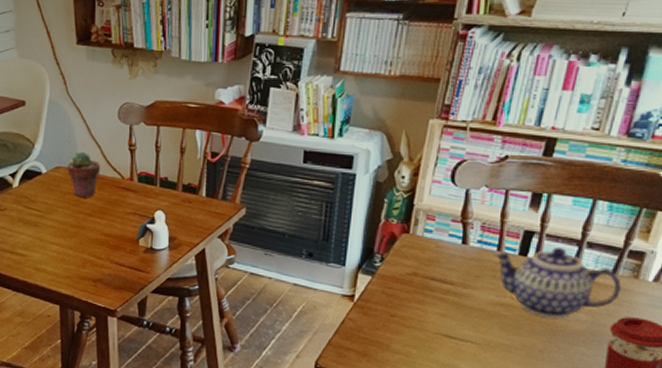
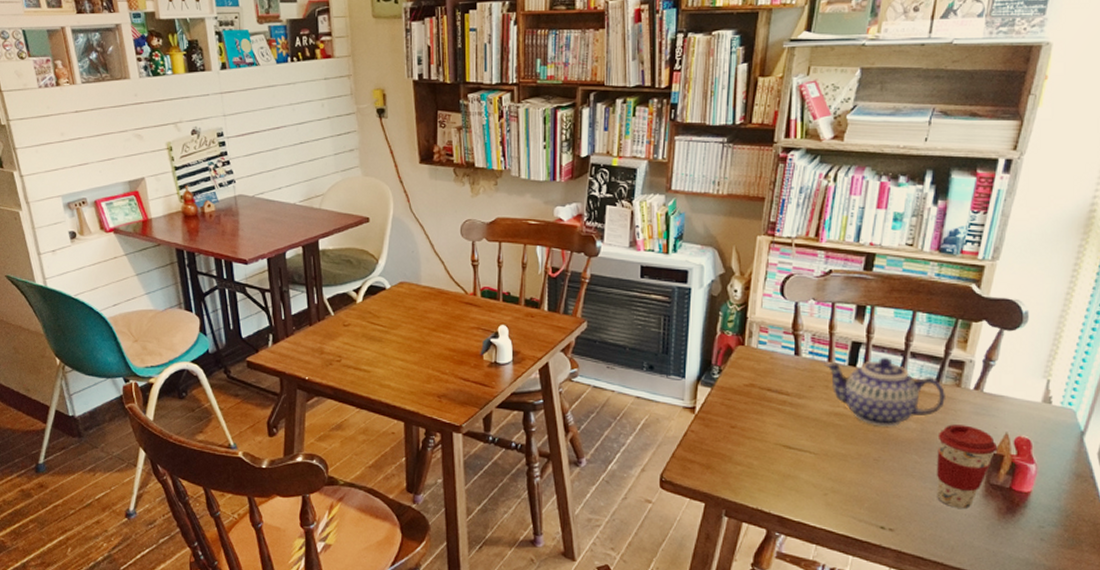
potted succulent: present [67,151,101,198] -> none [411,267,444,313]

